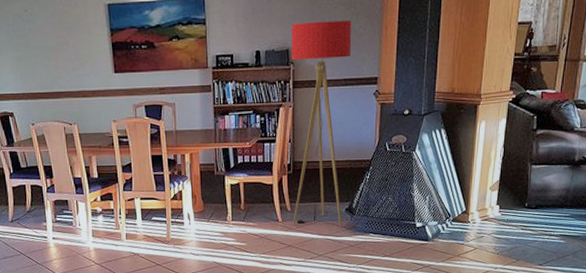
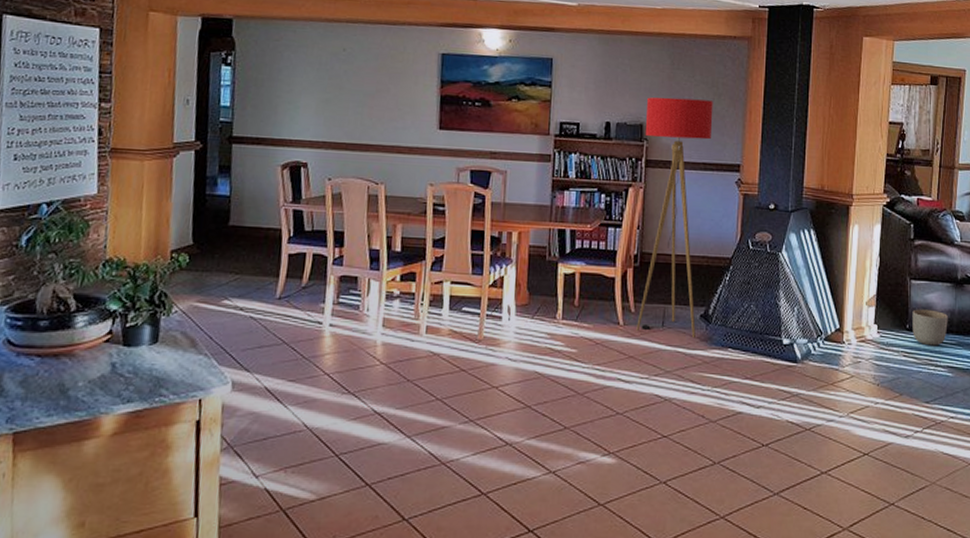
planter: none [530,189,564,220] -> present [912,309,948,346]

